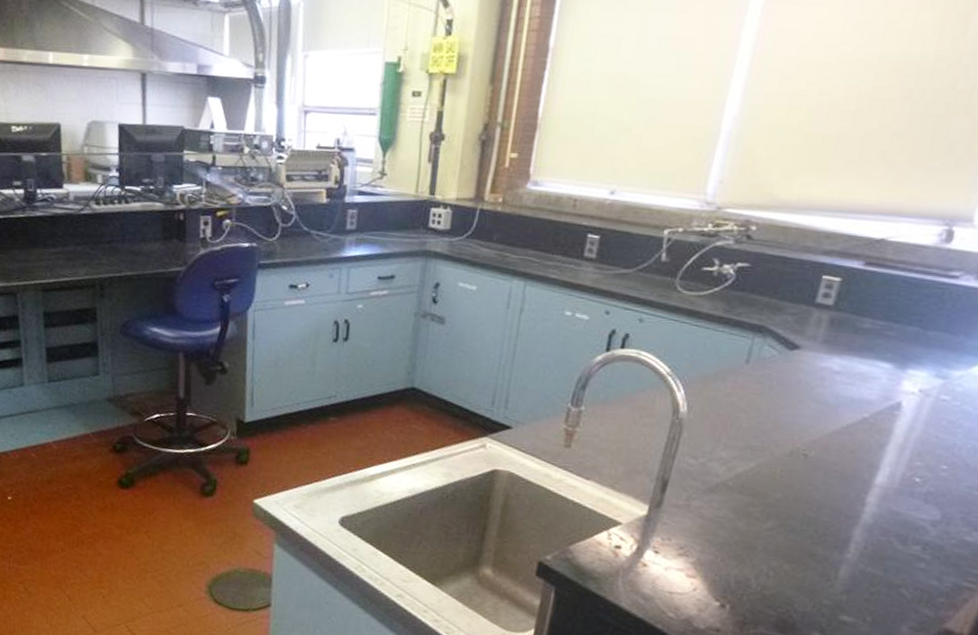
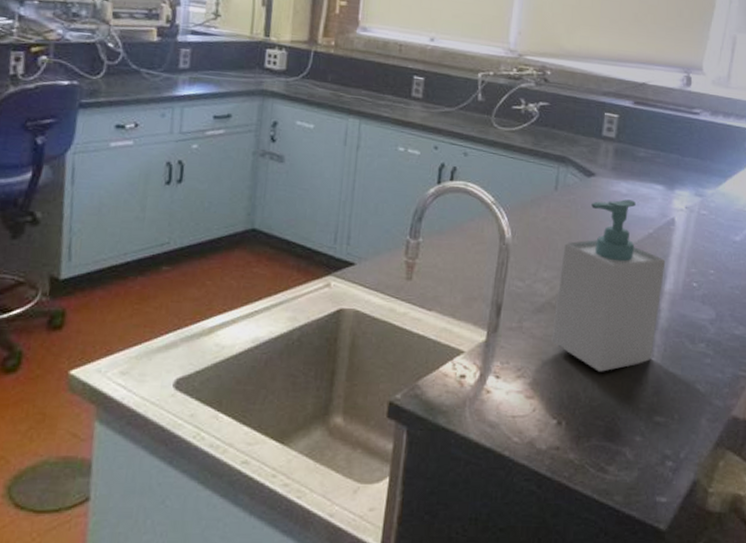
soap bottle: none [723,377,882,562] -> present [551,199,666,372]

